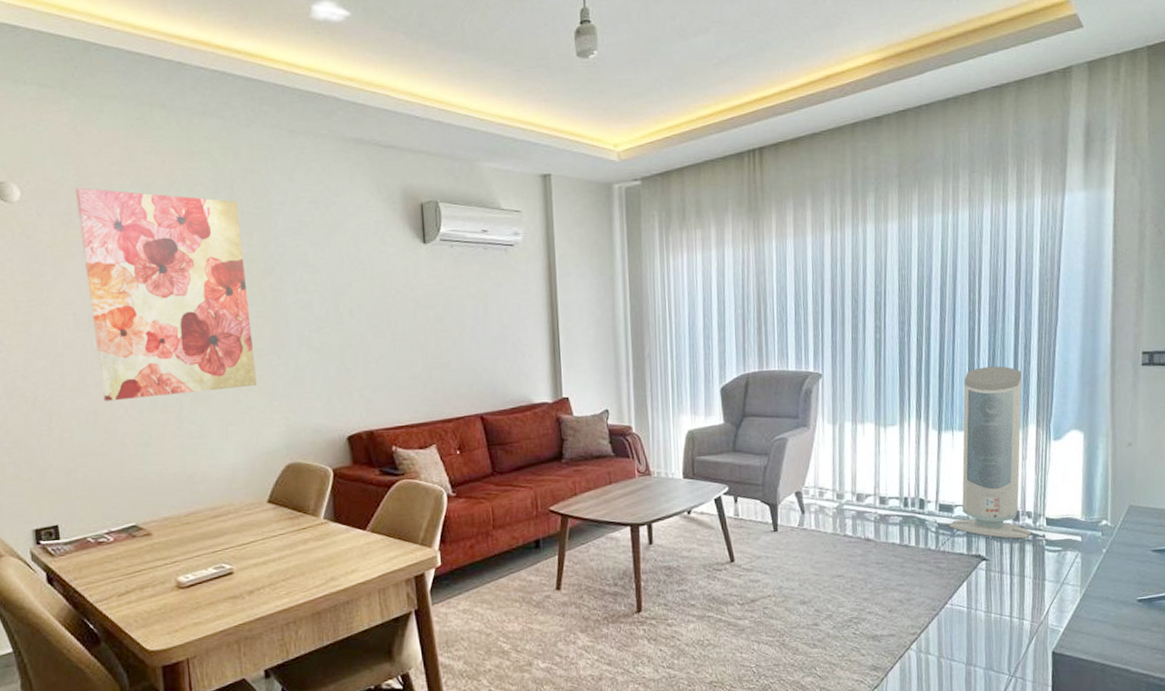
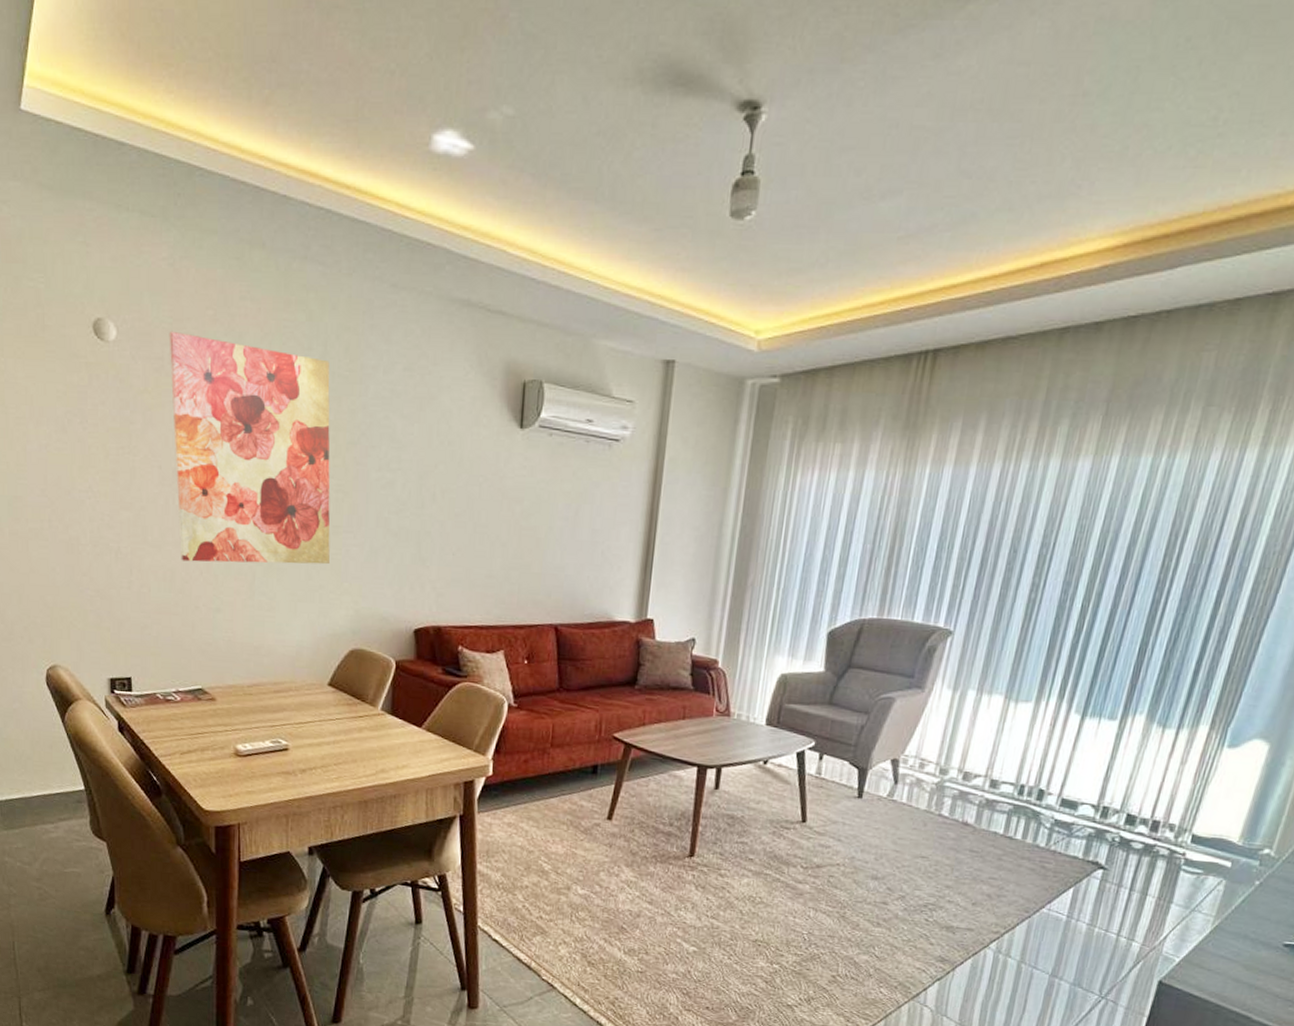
air purifier: present [949,366,1032,539] -> none [1068,649,1208,853]

